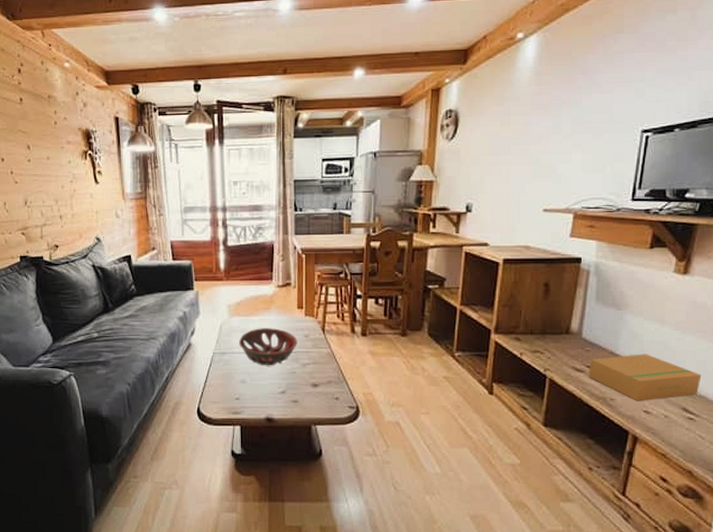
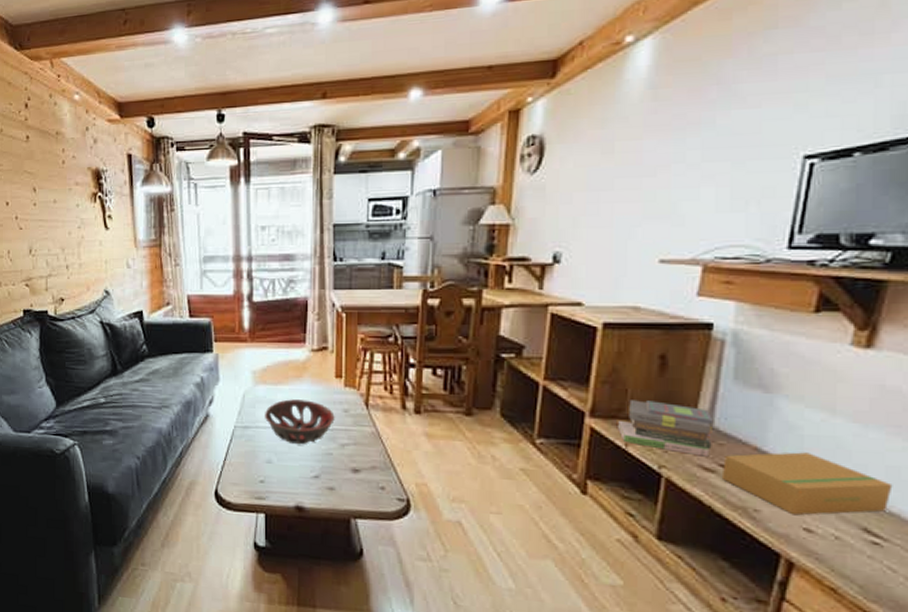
books: none [514,319,583,360] -> present [616,400,714,457]

